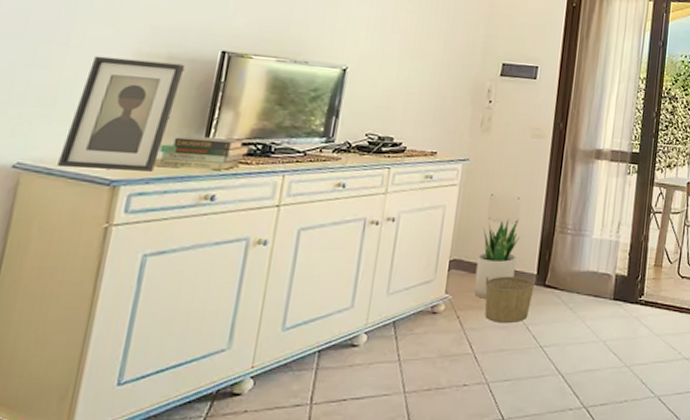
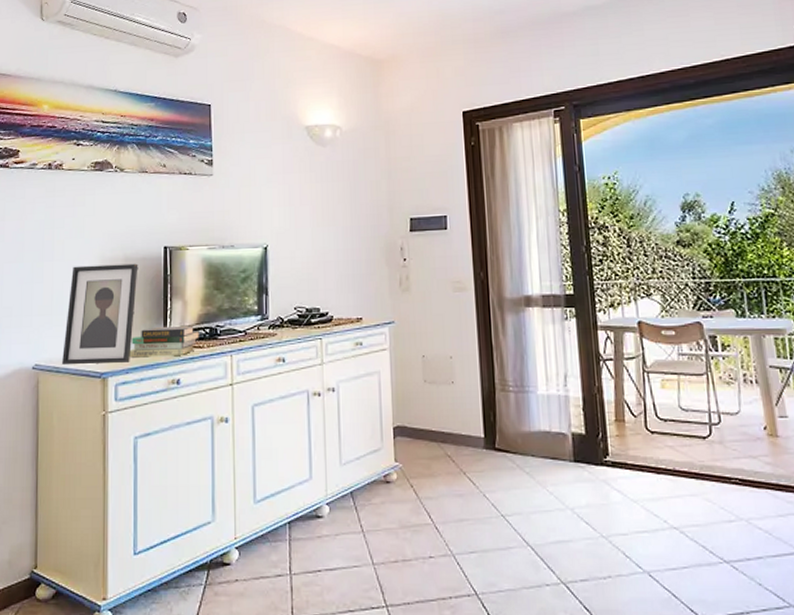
planter: present [474,218,521,299] -> none [420,378,461,466]
basket: present [484,276,537,323] -> none [432,440,485,490]

